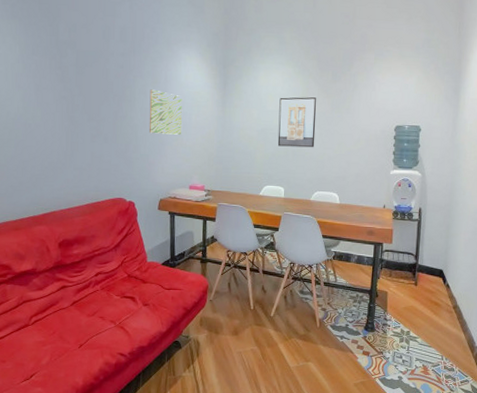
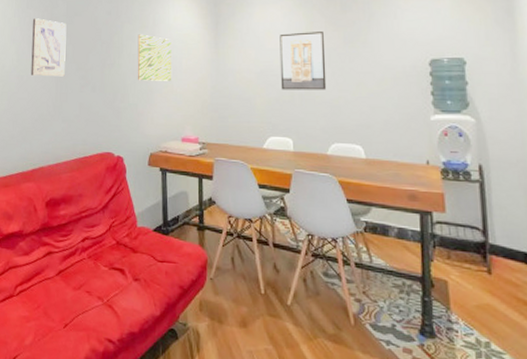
wall art: none [39,66,77,127] -> present [30,18,67,77]

